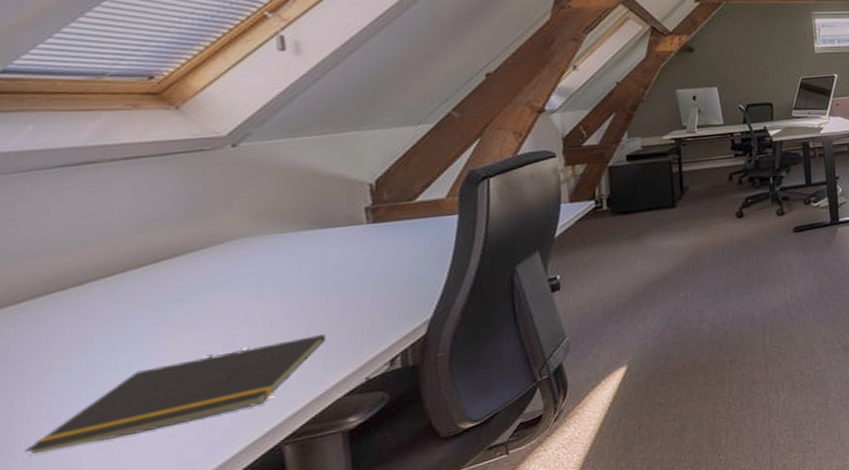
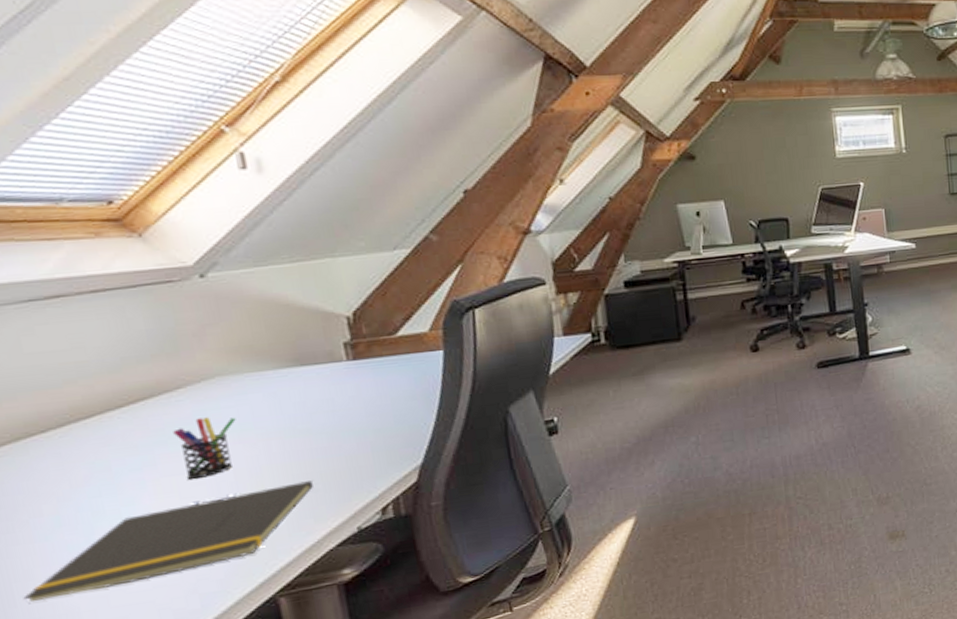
pen holder: none [193,275,256,334] -> present [173,417,236,479]

